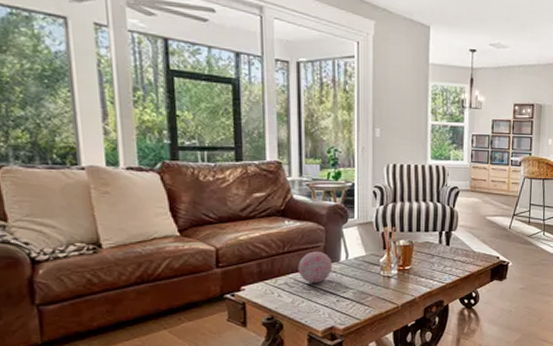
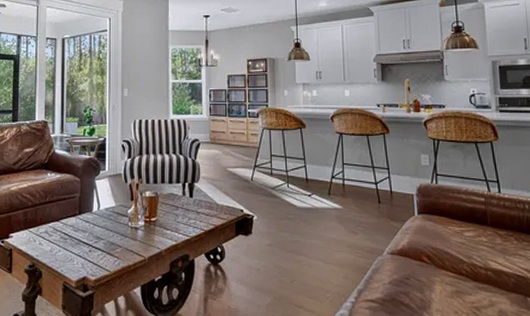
decorative orb: present [298,251,333,283] -> none [57,201,87,232]

